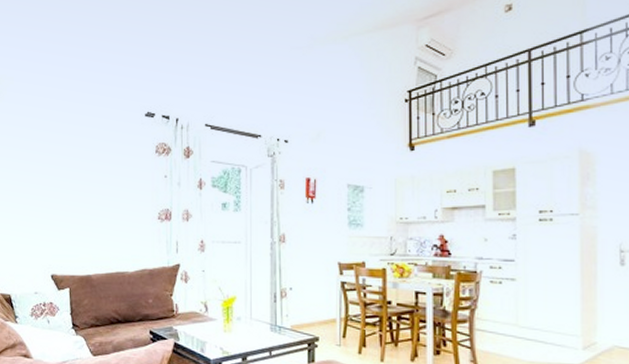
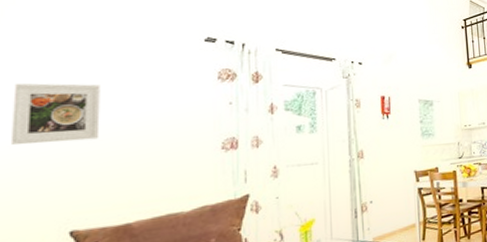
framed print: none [13,150,69,201] -> present [10,83,100,144]

